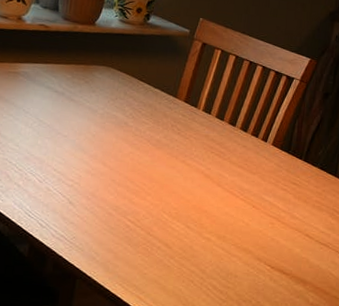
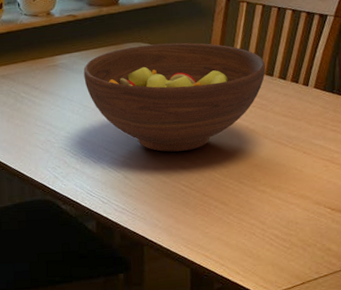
fruit bowl: none [45,69,230,186] -> present [83,42,266,152]

